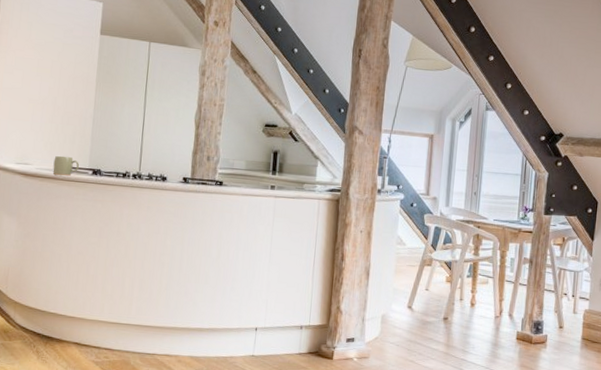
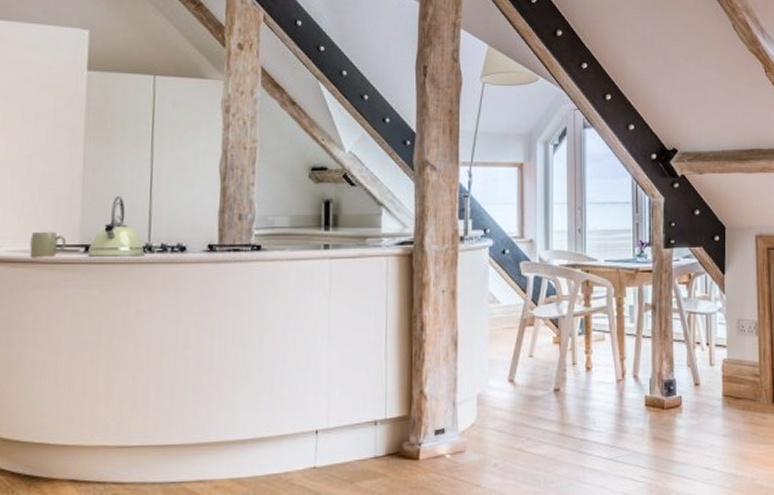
kettle: none [94,133,136,182] -> present [87,195,145,257]

